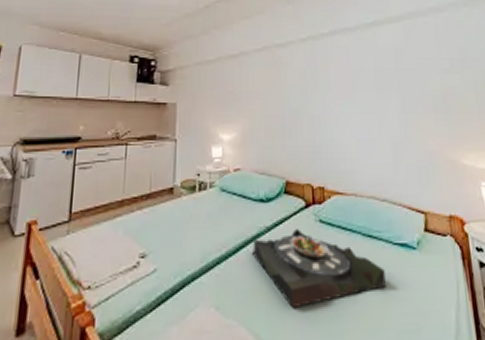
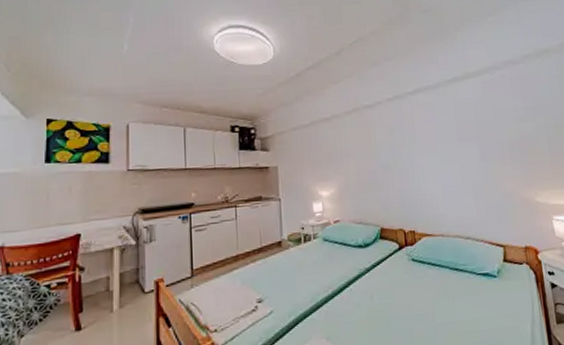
serving tray: present [251,229,386,309] -> none [354,268,471,334]

